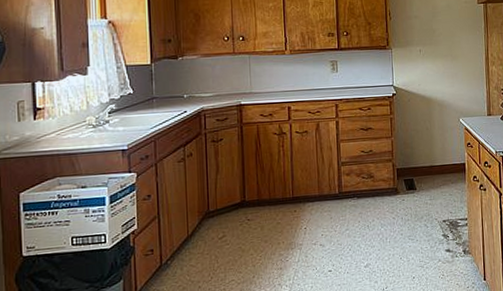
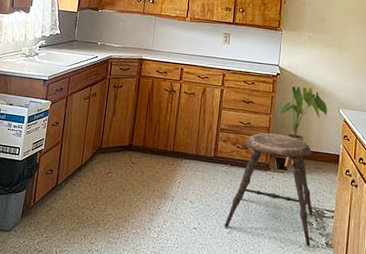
stool: none [360,155,449,262] -> present [224,133,314,247]
house plant: none [400,102,449,187] -> present [279,86,328,167]

